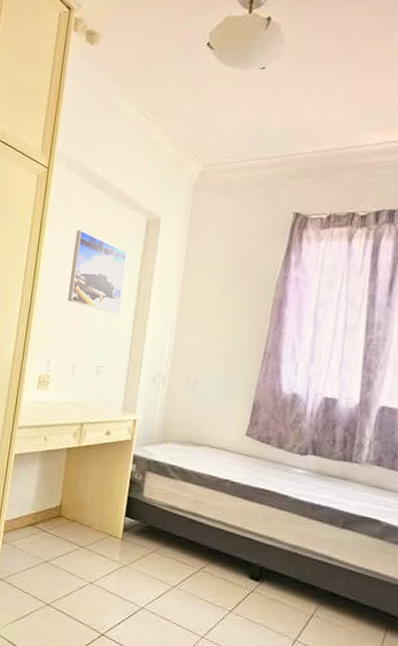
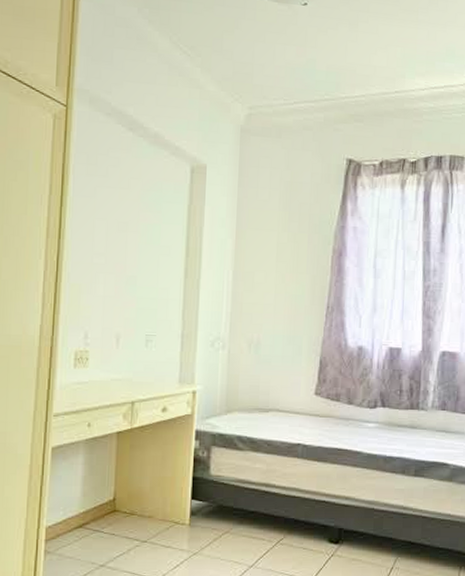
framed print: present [67,230,128,314] -> none [103,179,172,275]

